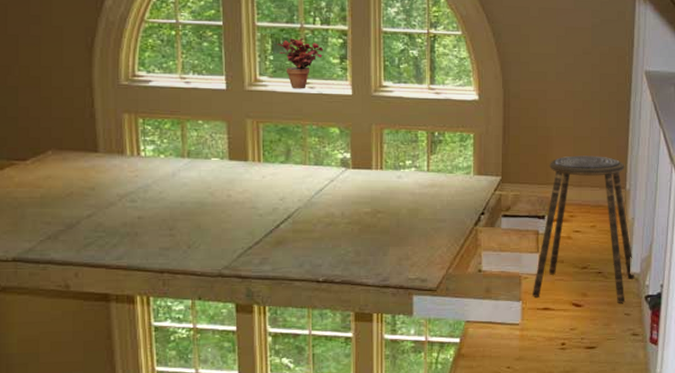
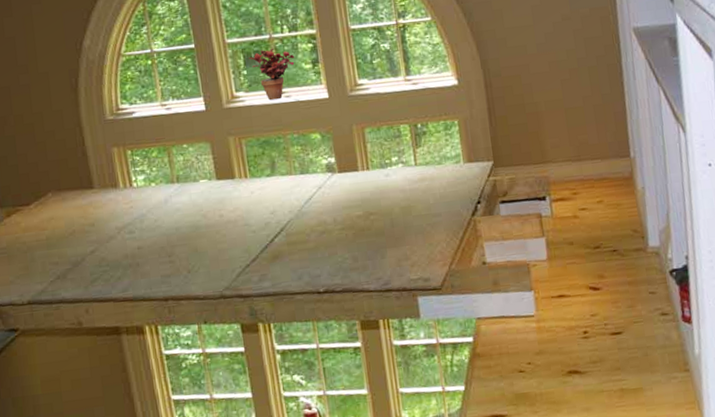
stool: present [533,155,635,303] -> none [542,125,655,285]

